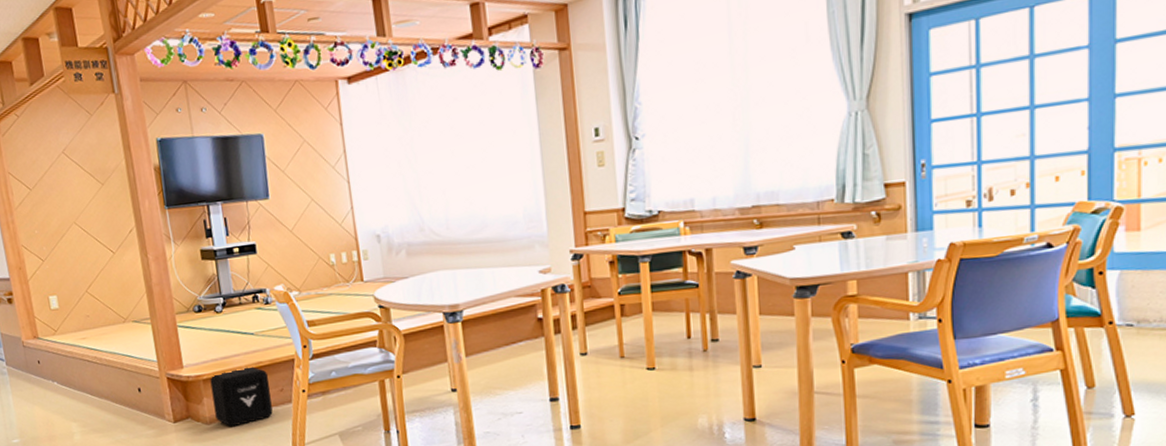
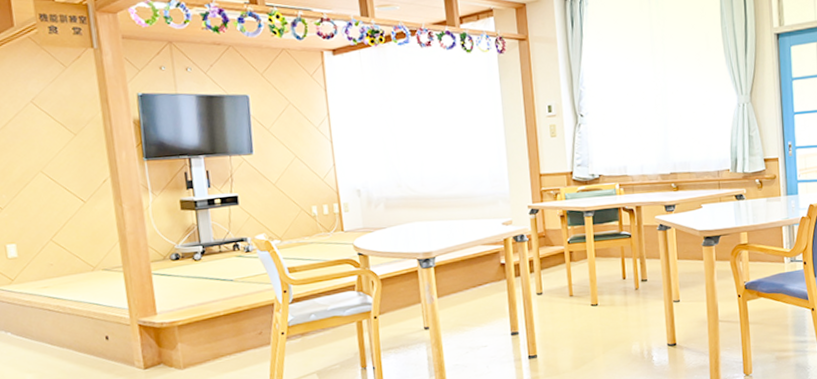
air purifier: present [210,366,273,427] -> none [185,311,251,371]

